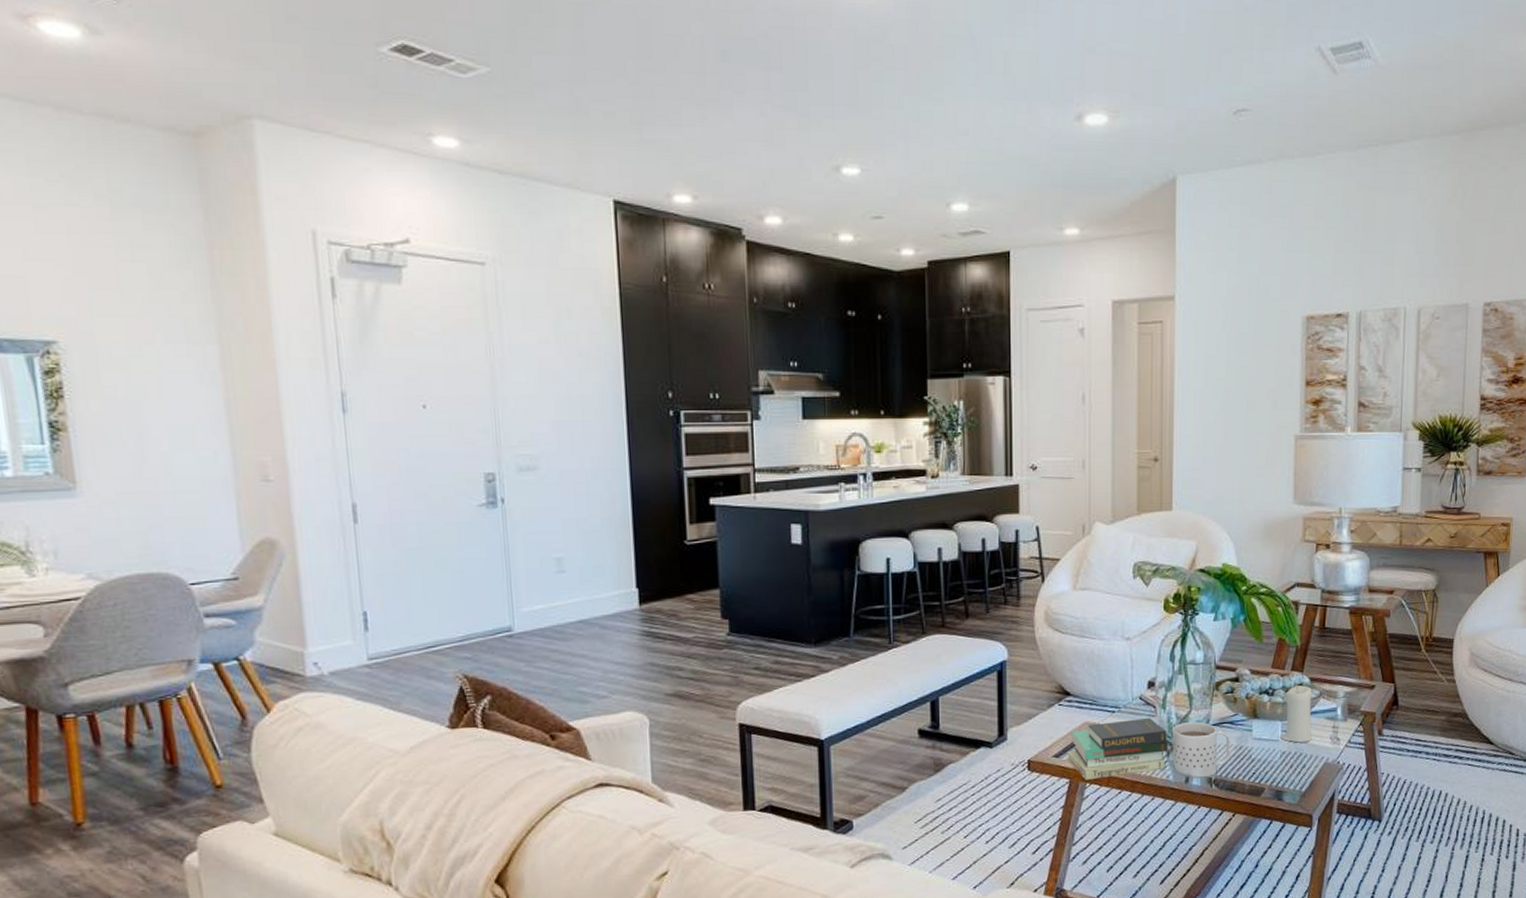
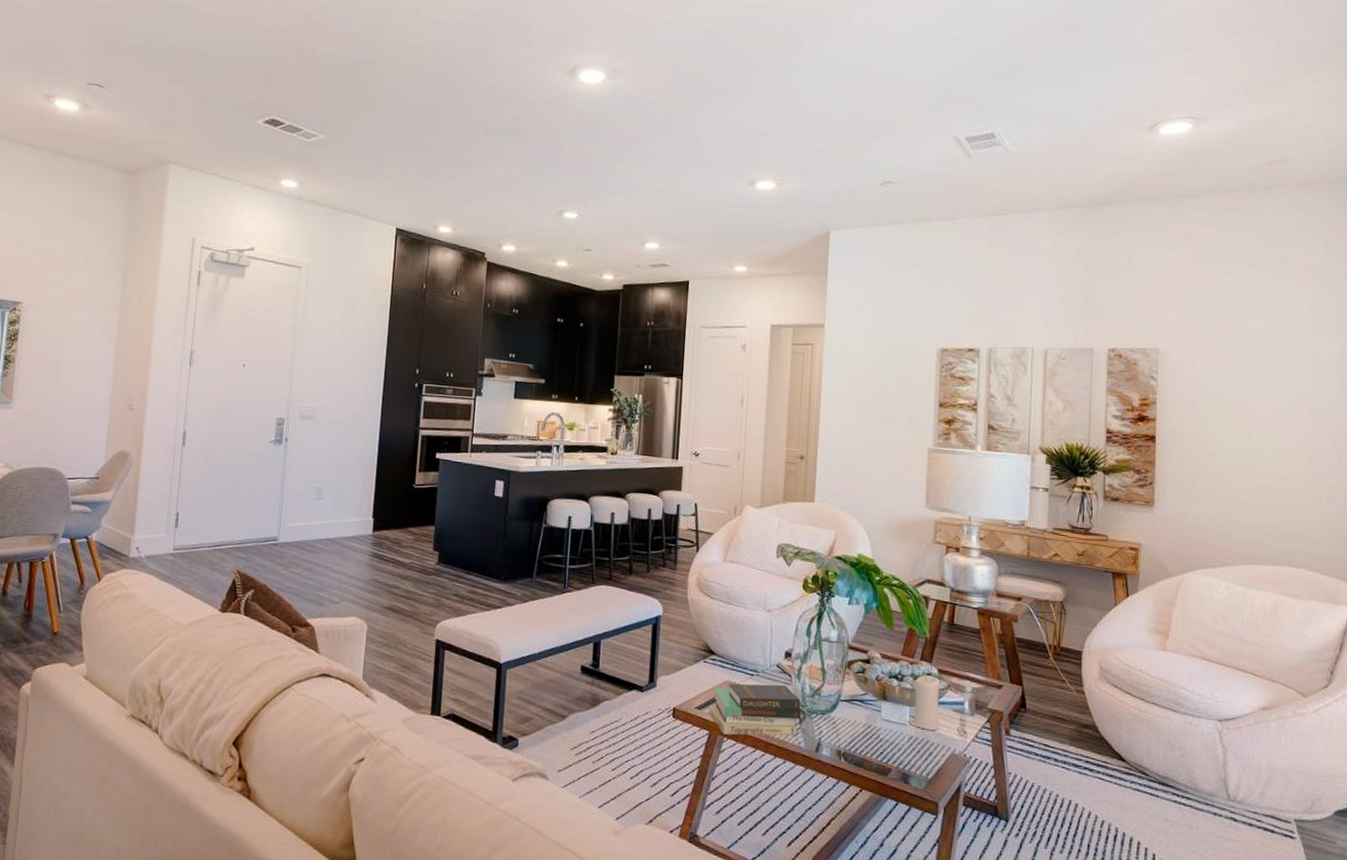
mug: present [1172,721,1231,779] -> none [805,694,860,751]

